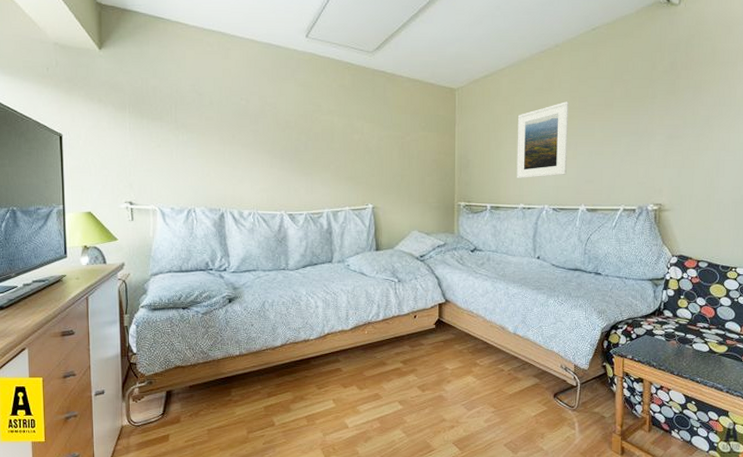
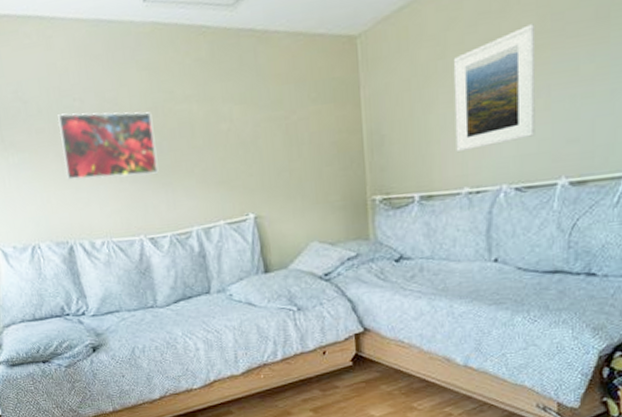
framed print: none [225,108,302,166] -> present [57,112,158,181]

